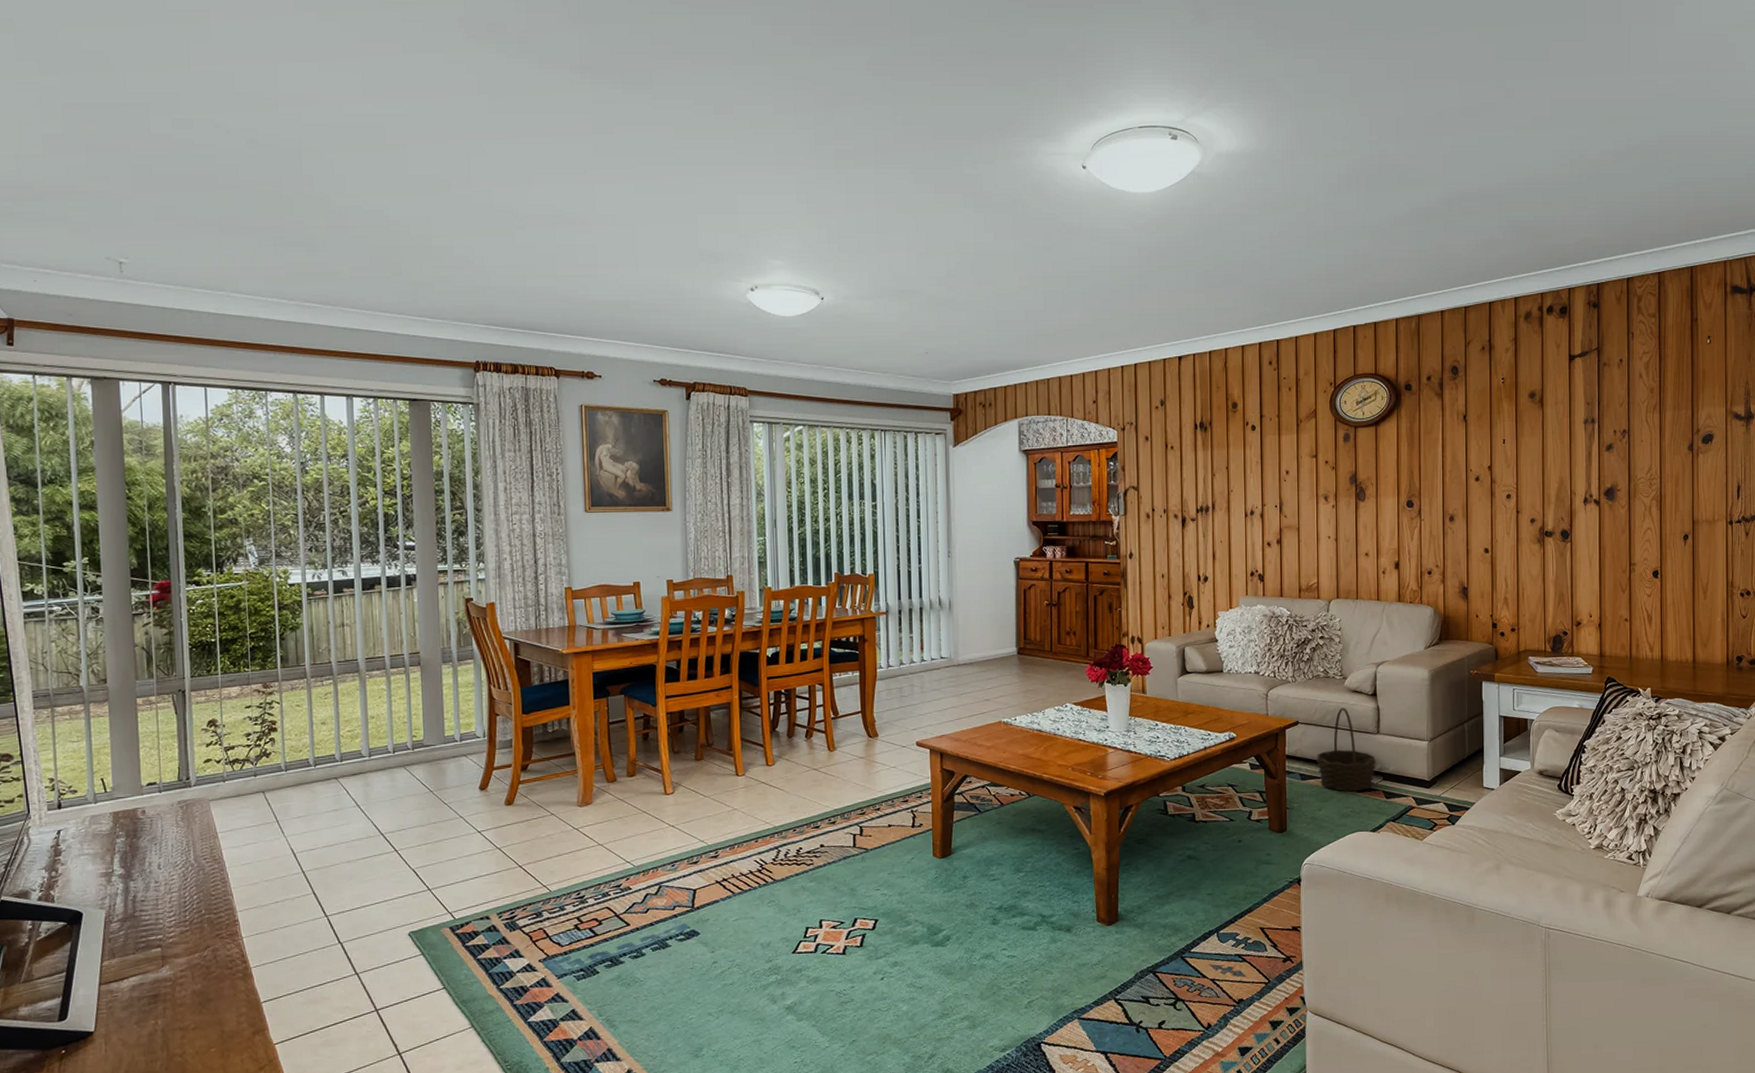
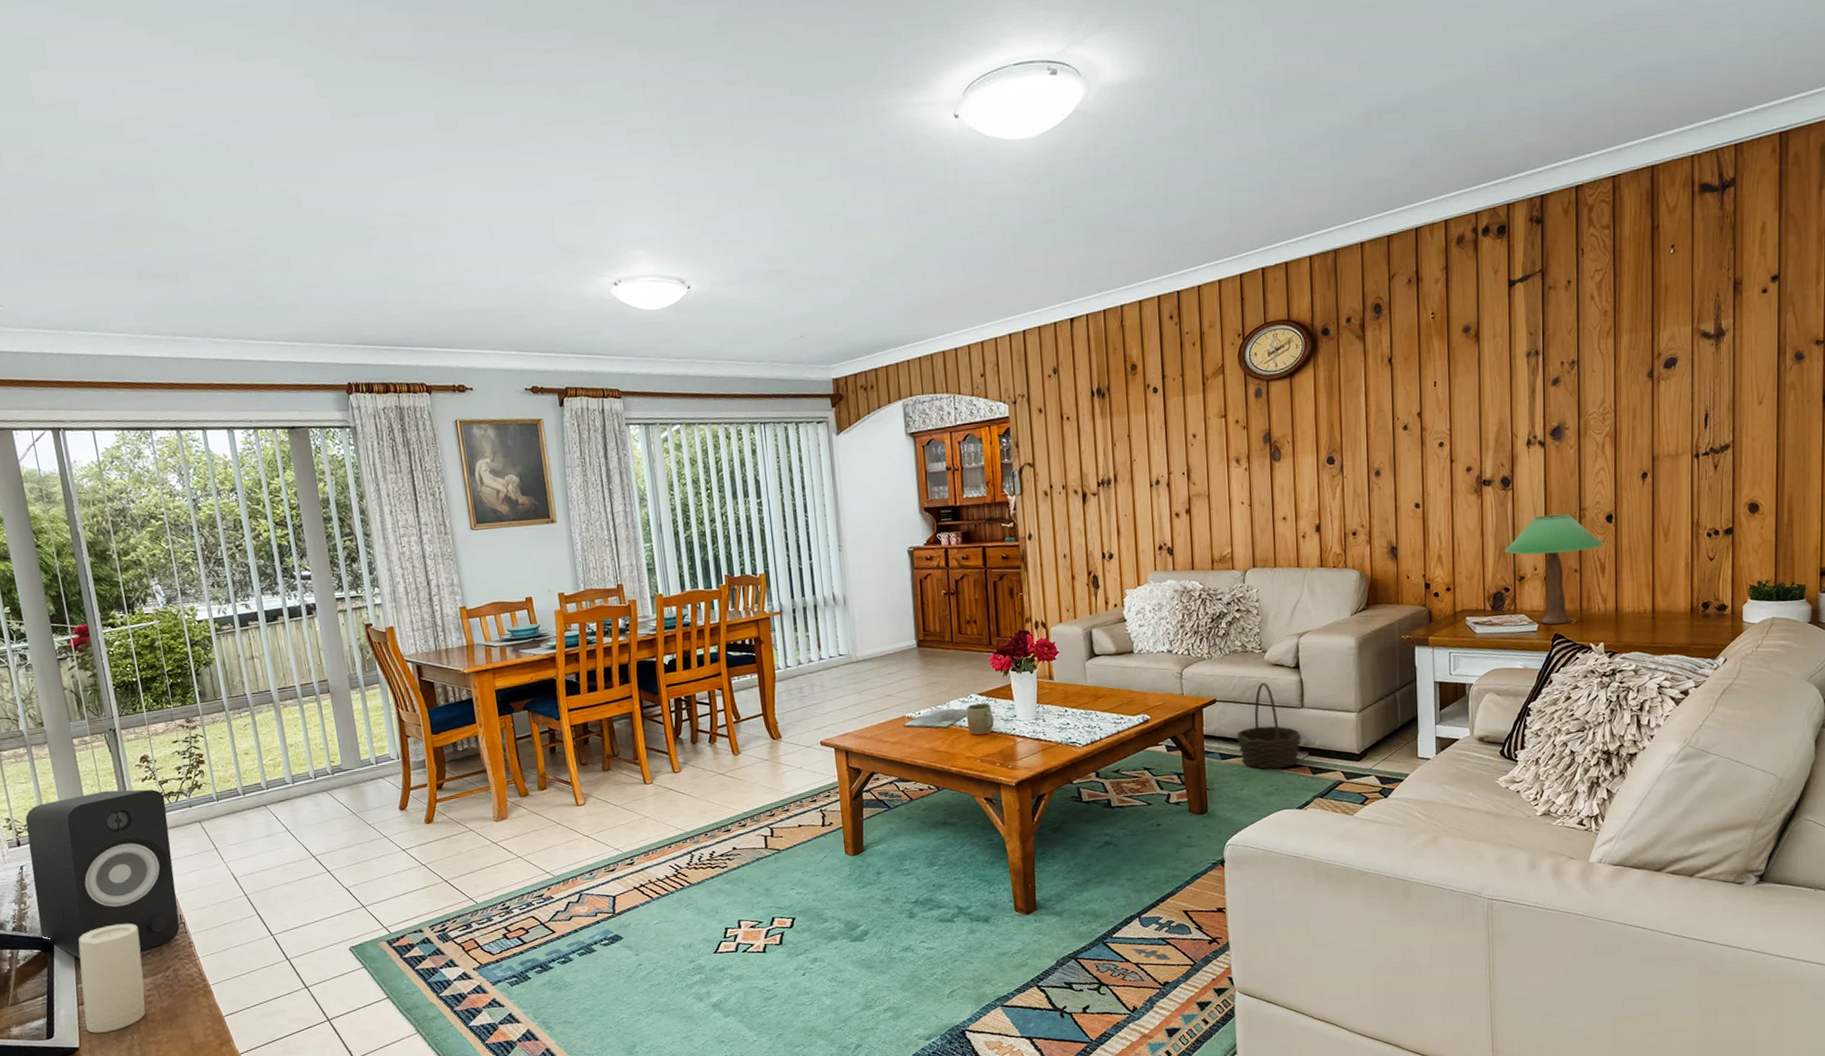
speaker: none [69,754,229,933] -> present [25,789,180,958]
candle: none [104,898,180,1017] -> present [78,923,146,1033]
magazine: none [999,715,1063,736] -> present [903,708,968,729]
mug: none [1060,713,1087,744] -> present [966,703,994,735]
table lamp: none [1563,566,1651,669] -> present [1504,513,1604,625]

